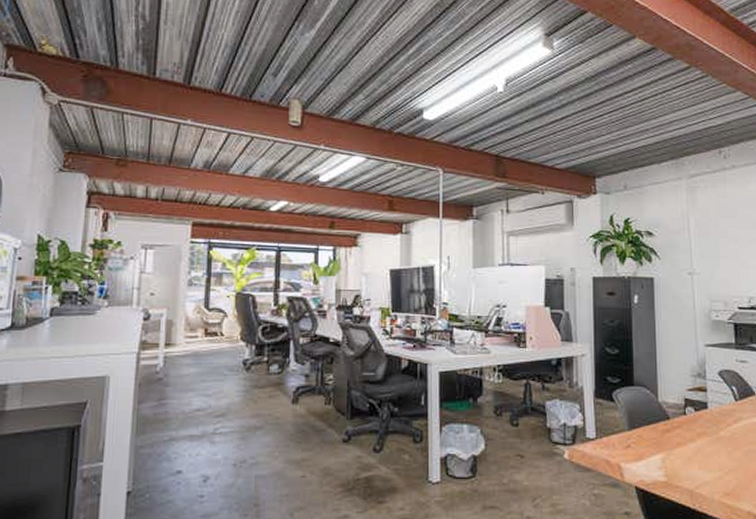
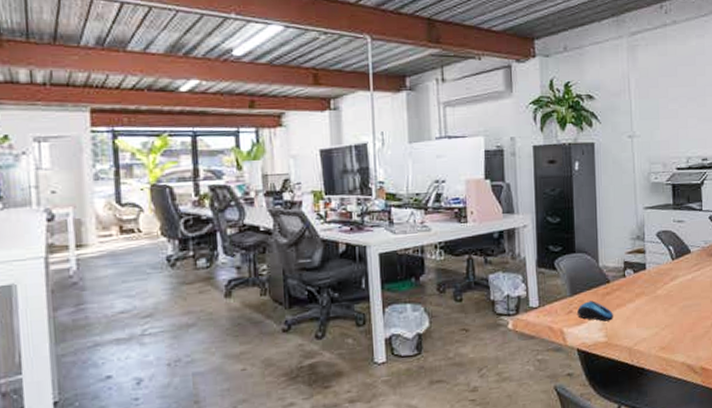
computer mouse: none [636,437,673,460] -> present [577,301,613,322]

